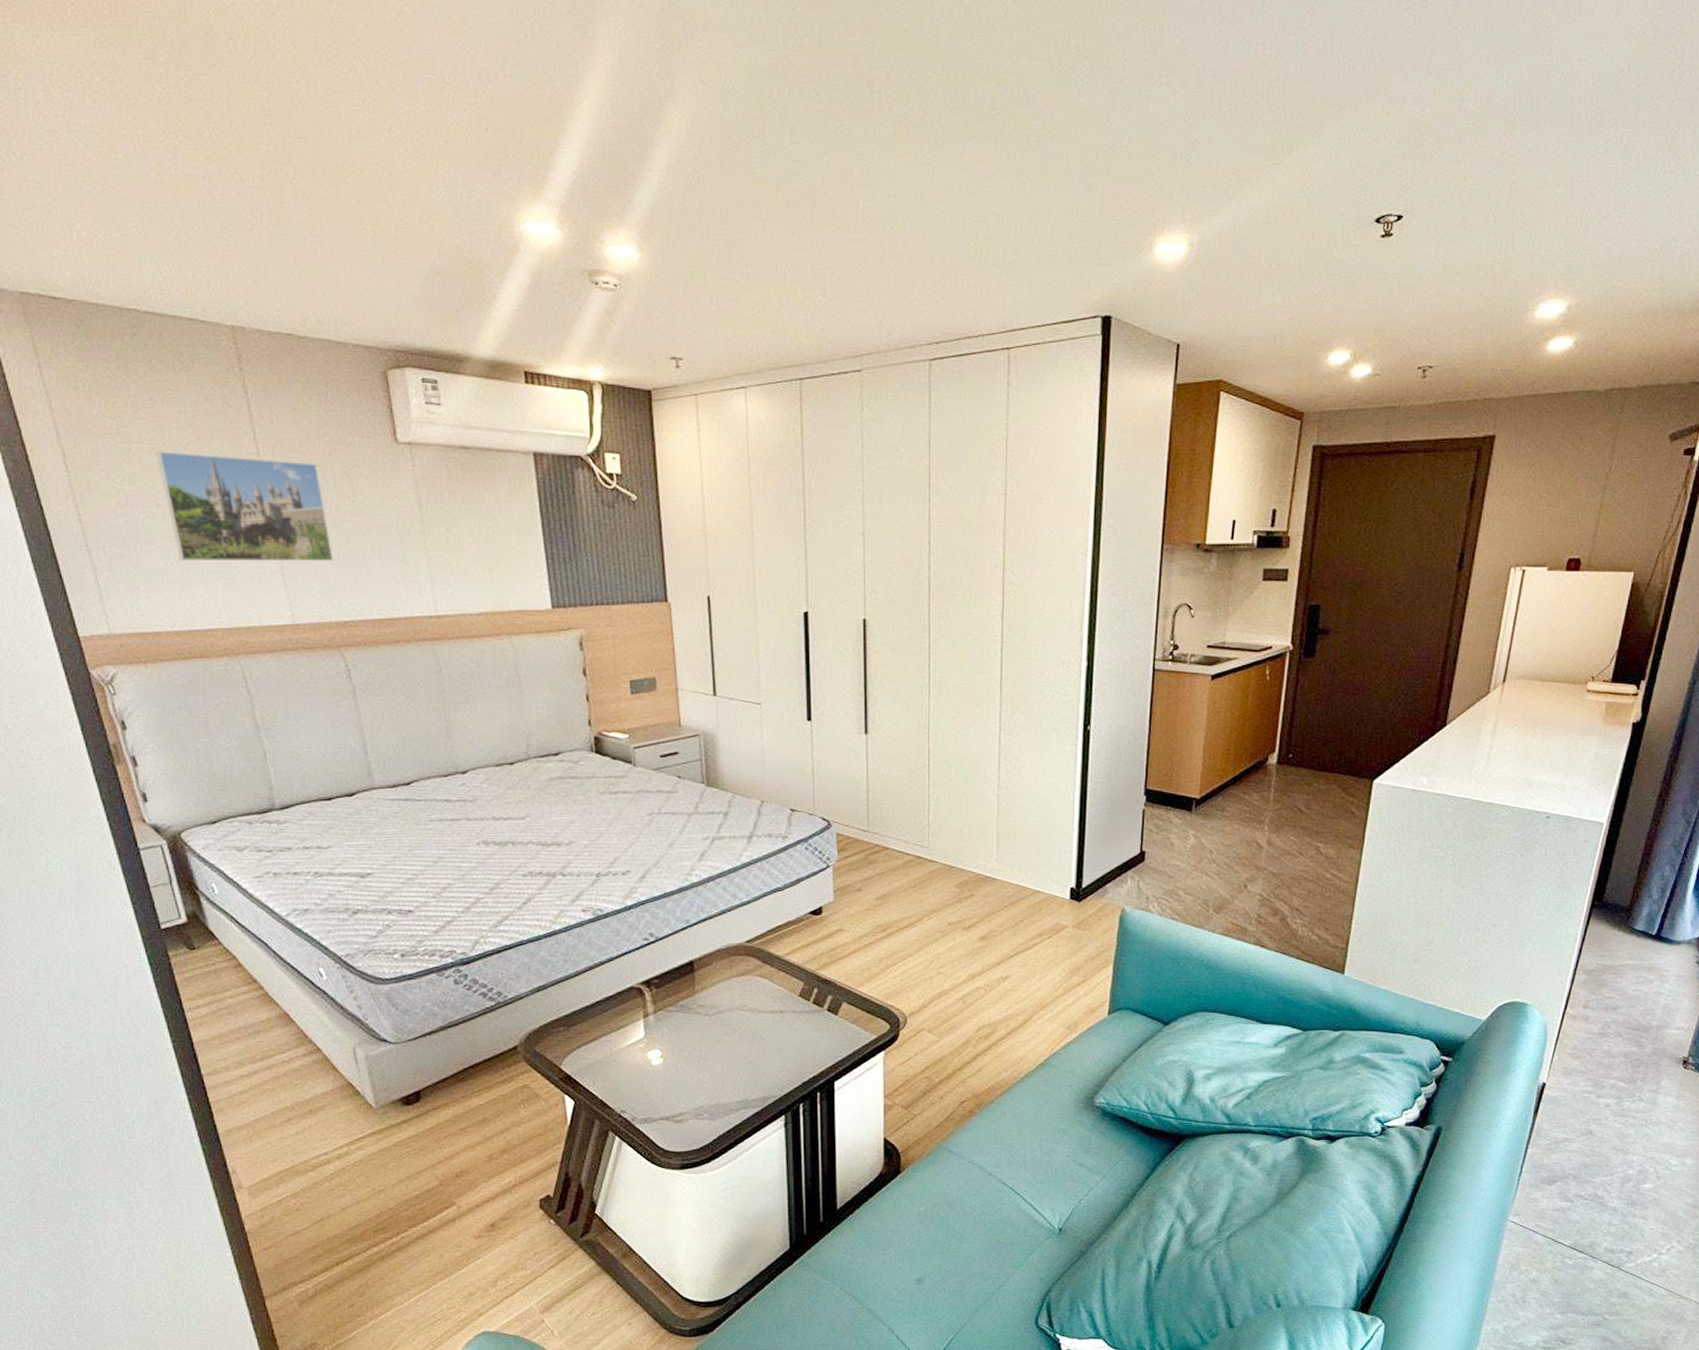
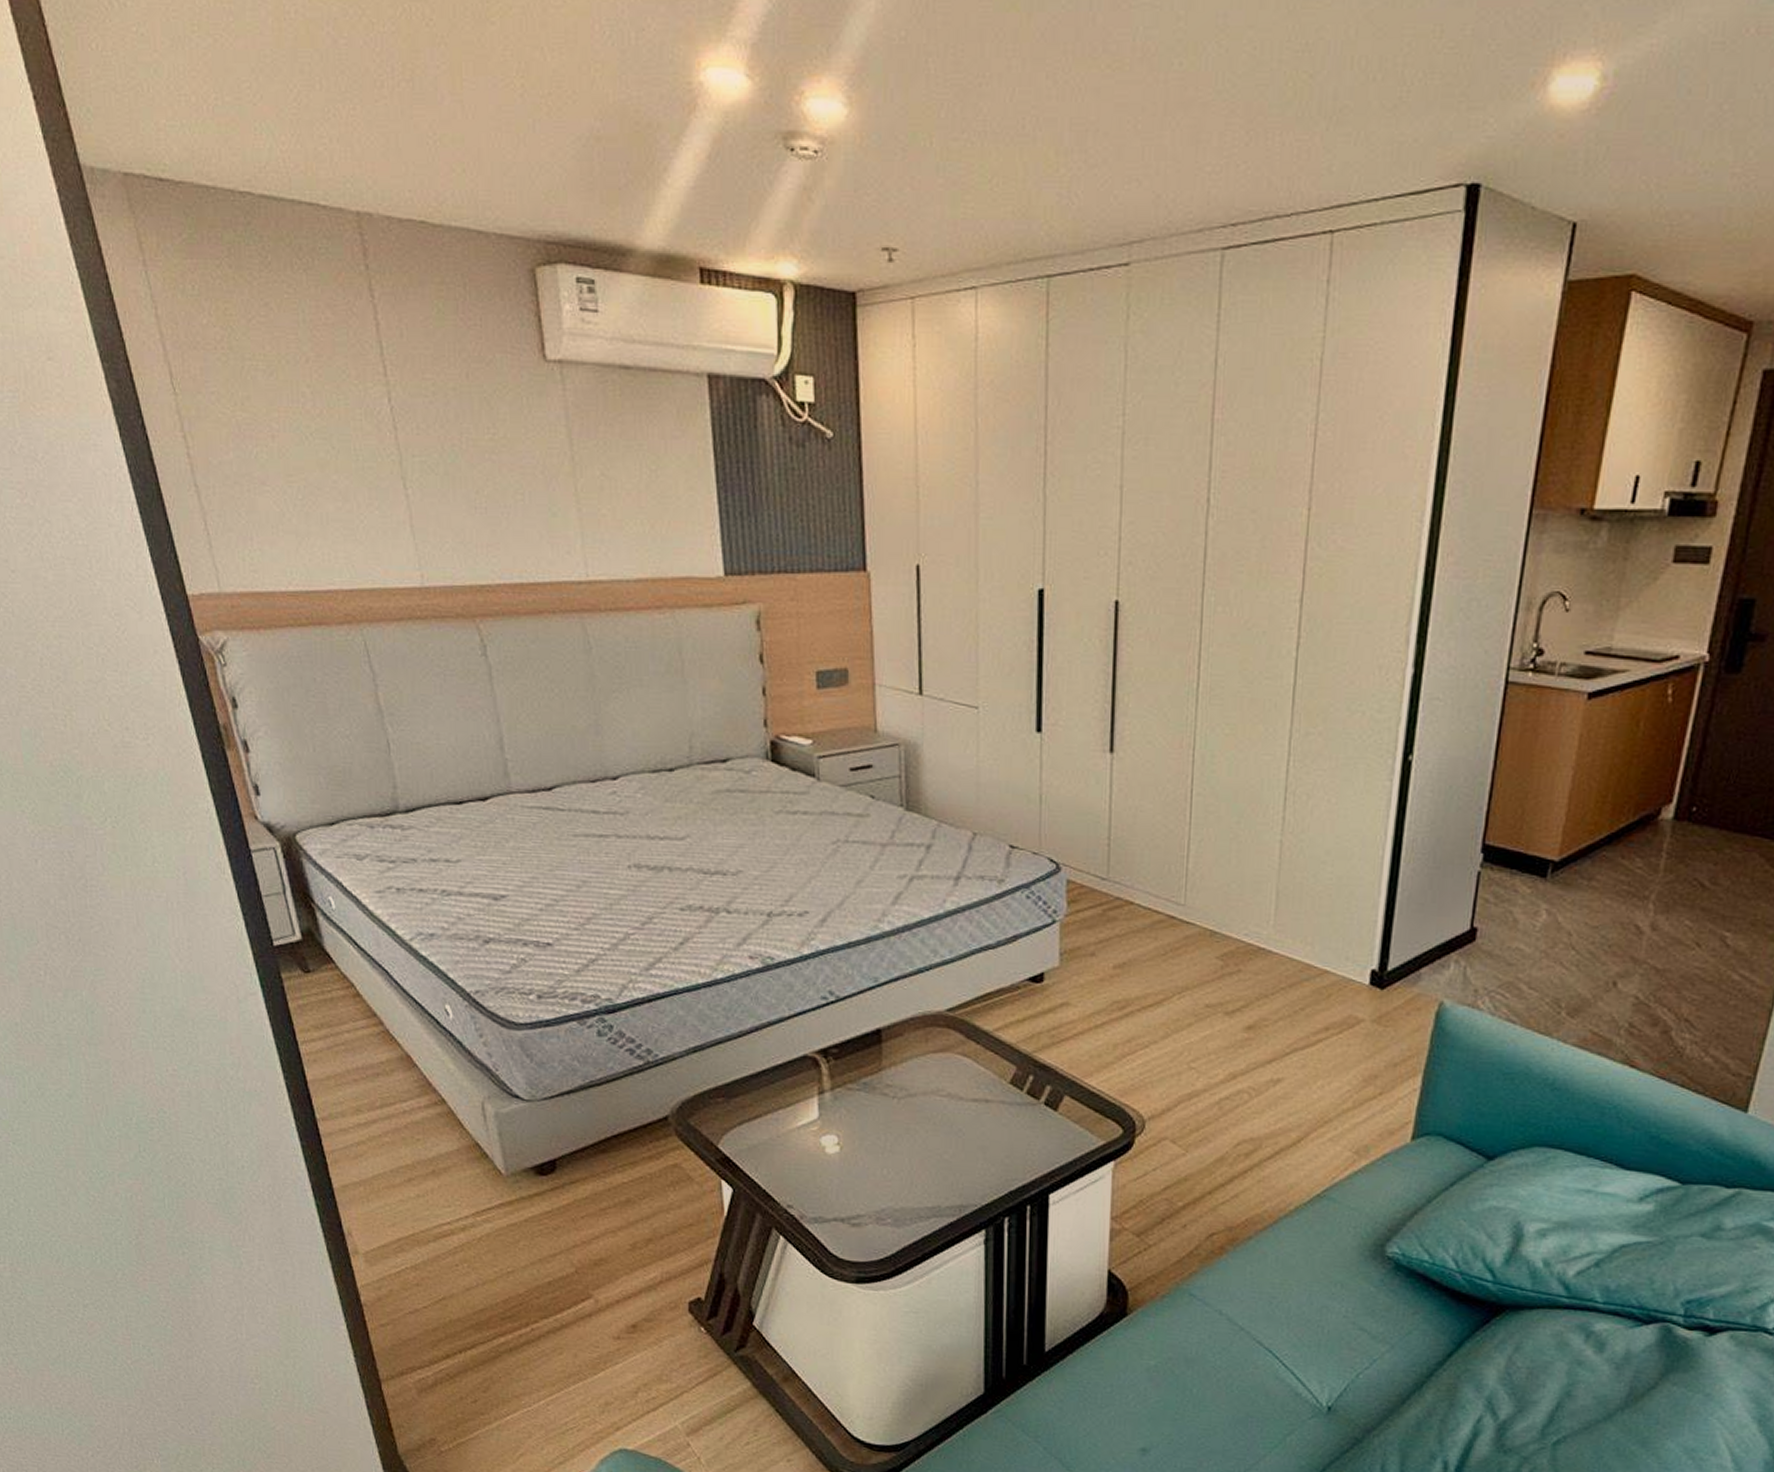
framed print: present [156,451,333,562] -> none [271,370,469,511]

